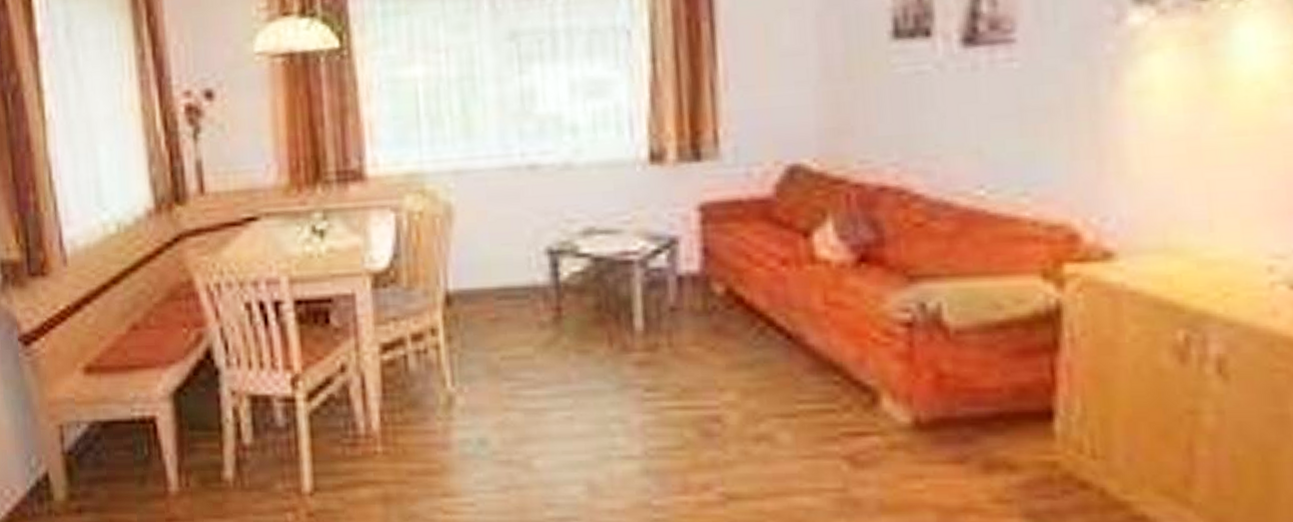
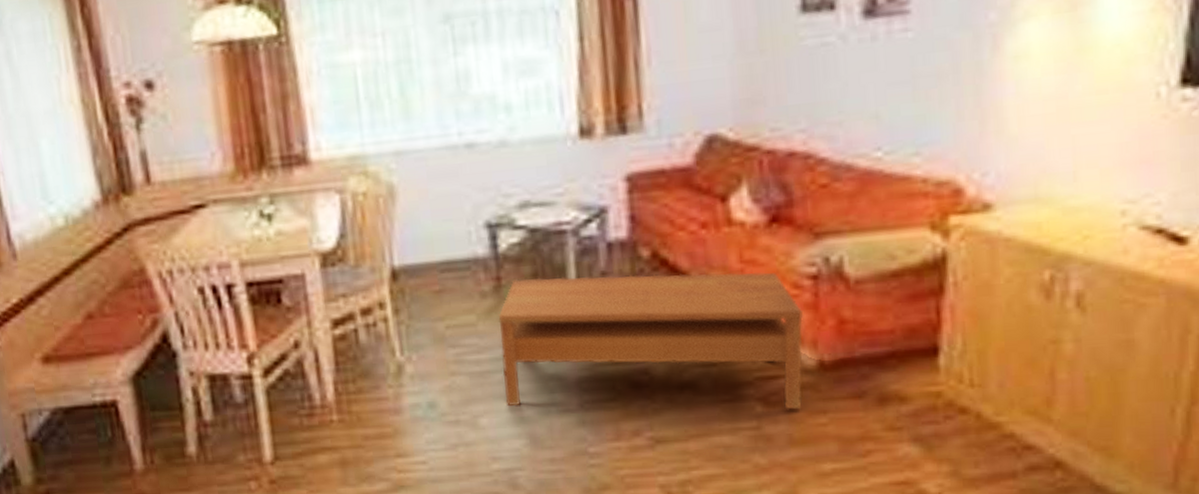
coffee table: none [557,310,896,472] -> present [498,272,803,410]

